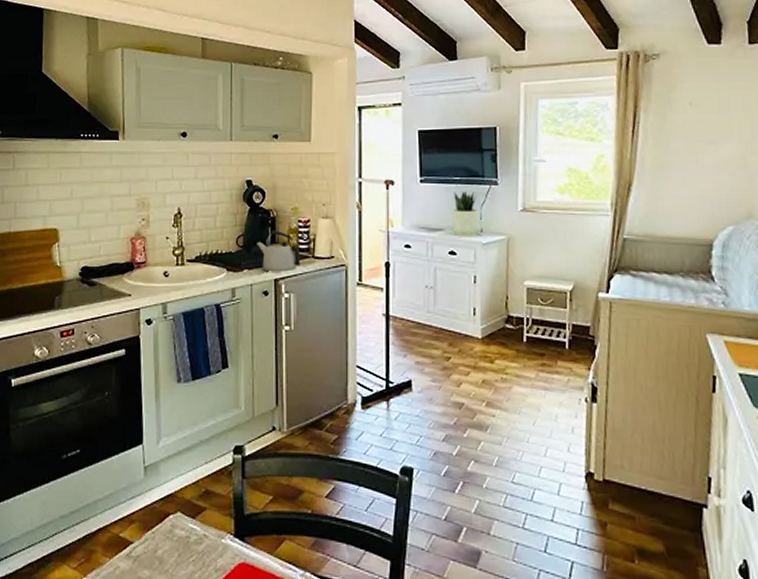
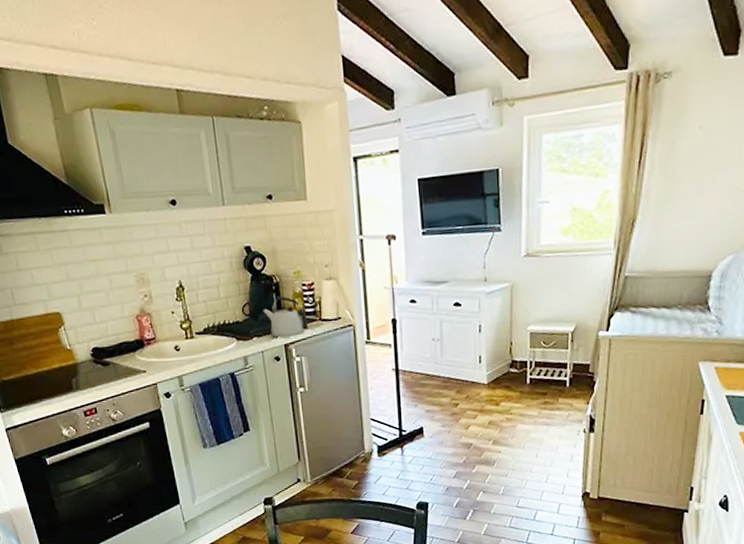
planter: present [450,191,481,237] -> none [455,240,485,288]

